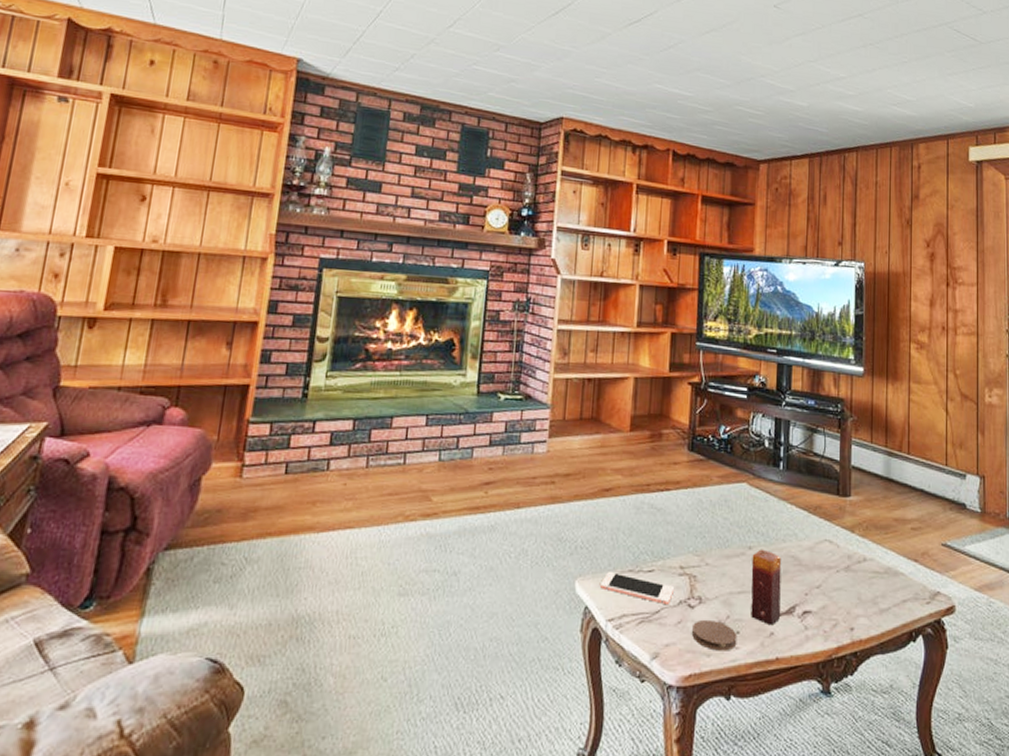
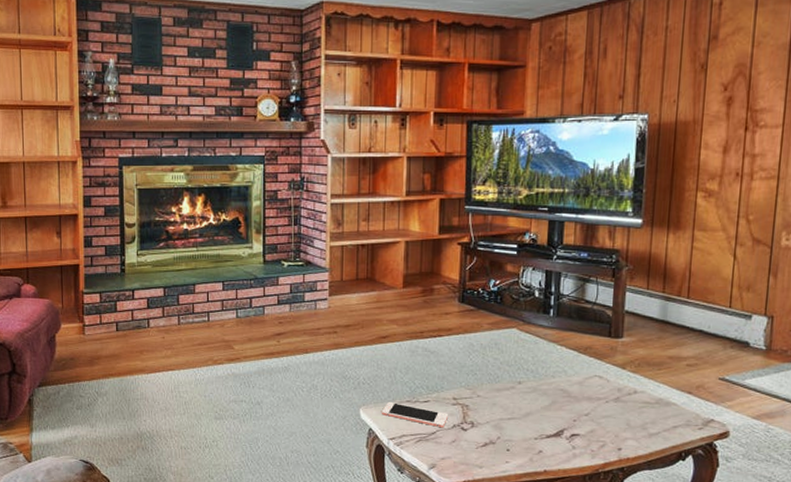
coaster: present [692,619,737,651] -> none [466,439,508,464]
candle: present [751,549,782,626] -> none [520,383,551,445]

